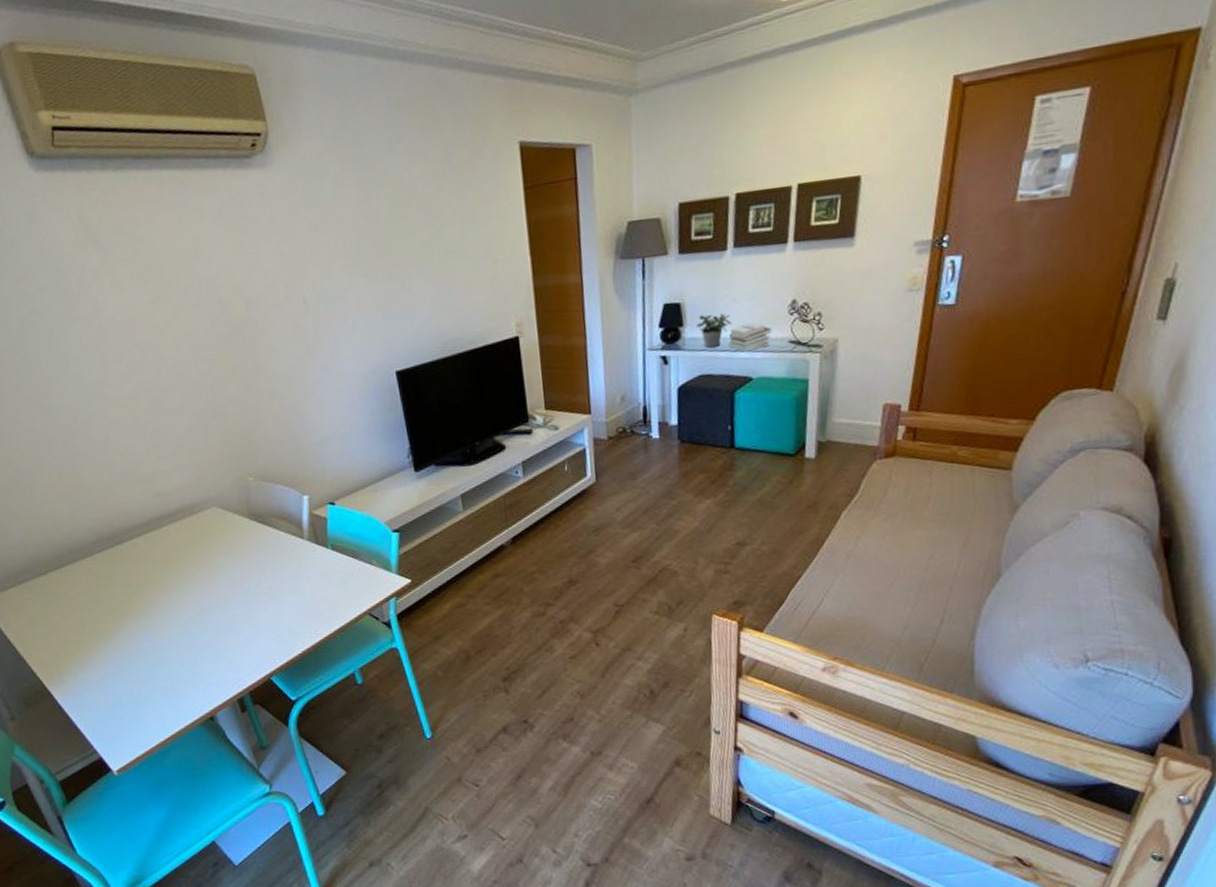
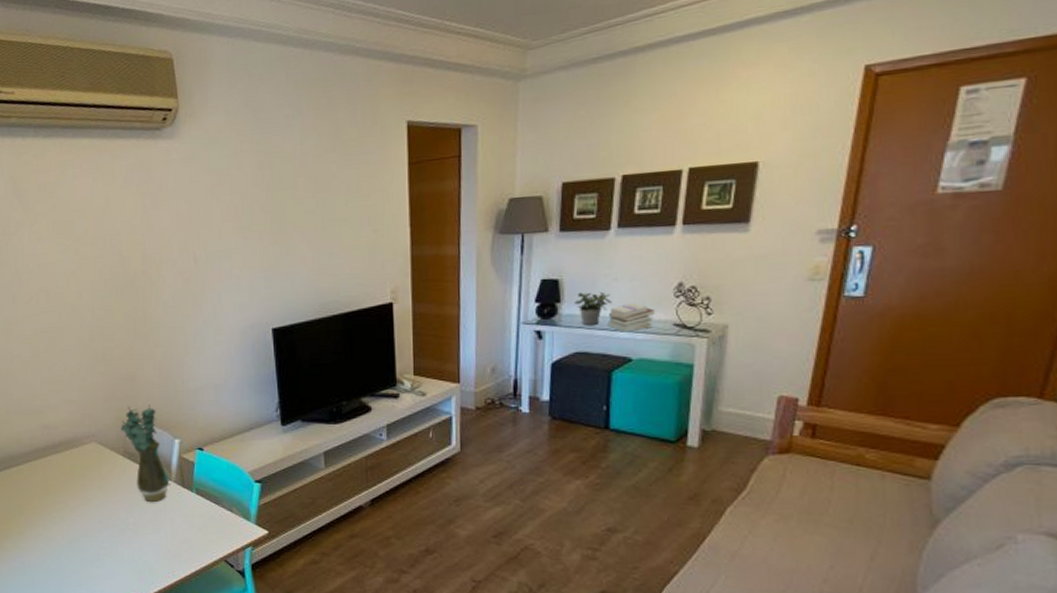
vase: none [242,461,302,563] -> present [121,404,169,502]

